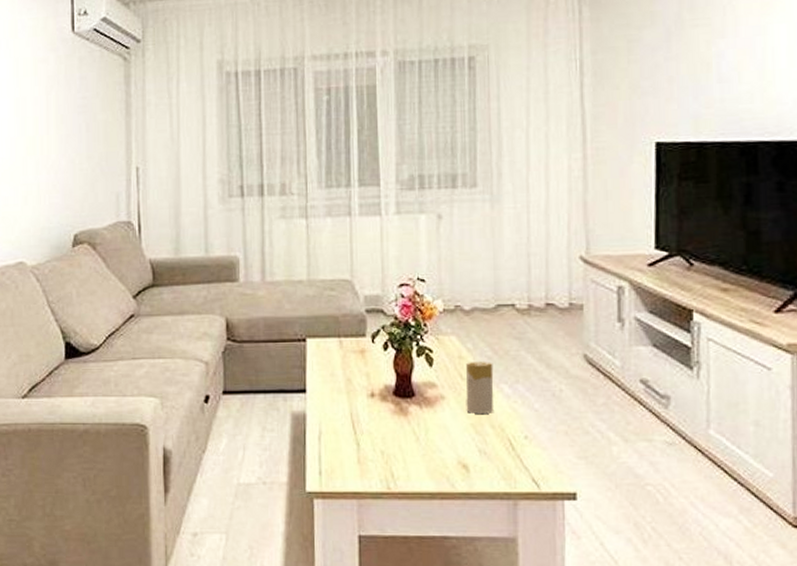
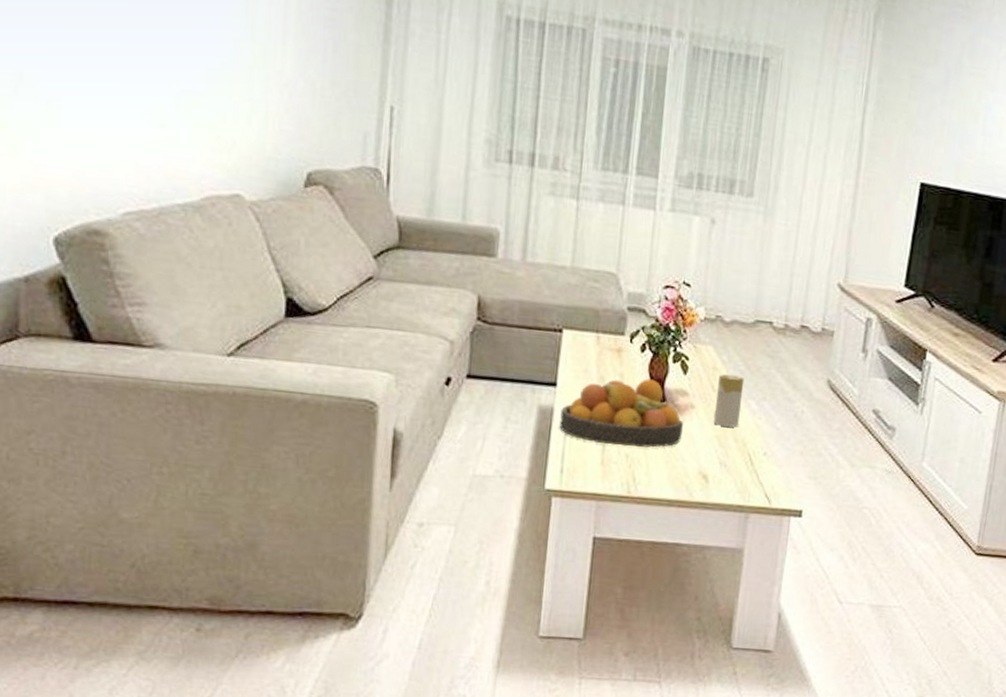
fruit bowl: none [313,375,436,444] -> present [559,378,683,448]

